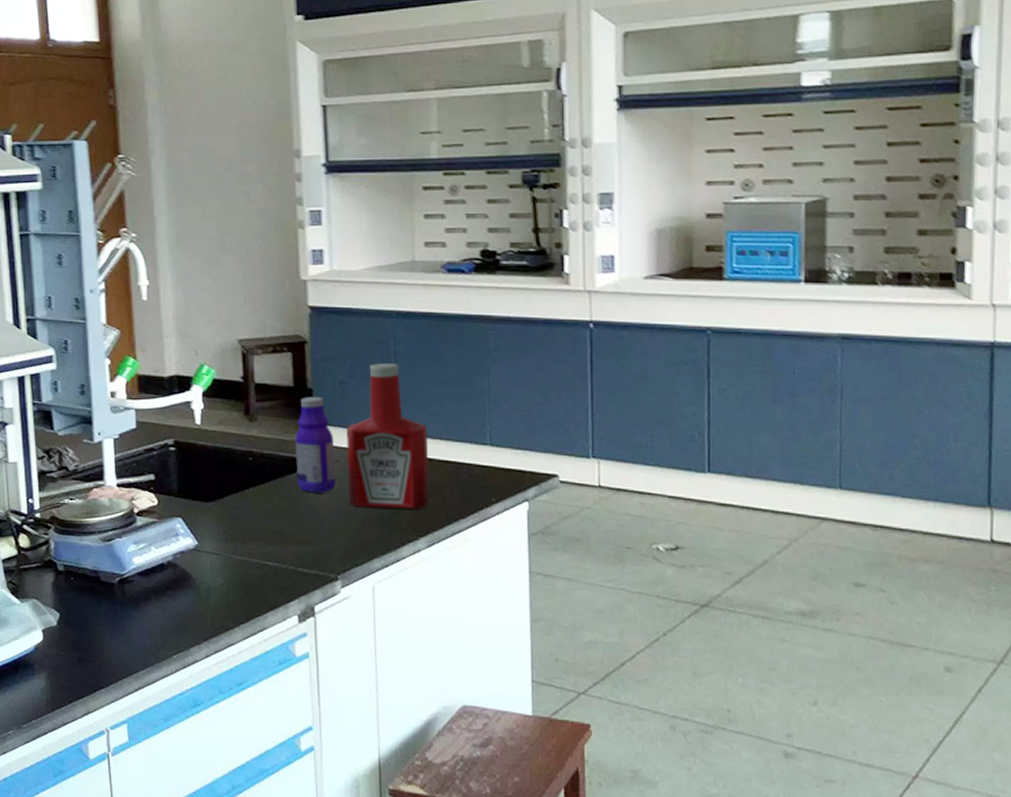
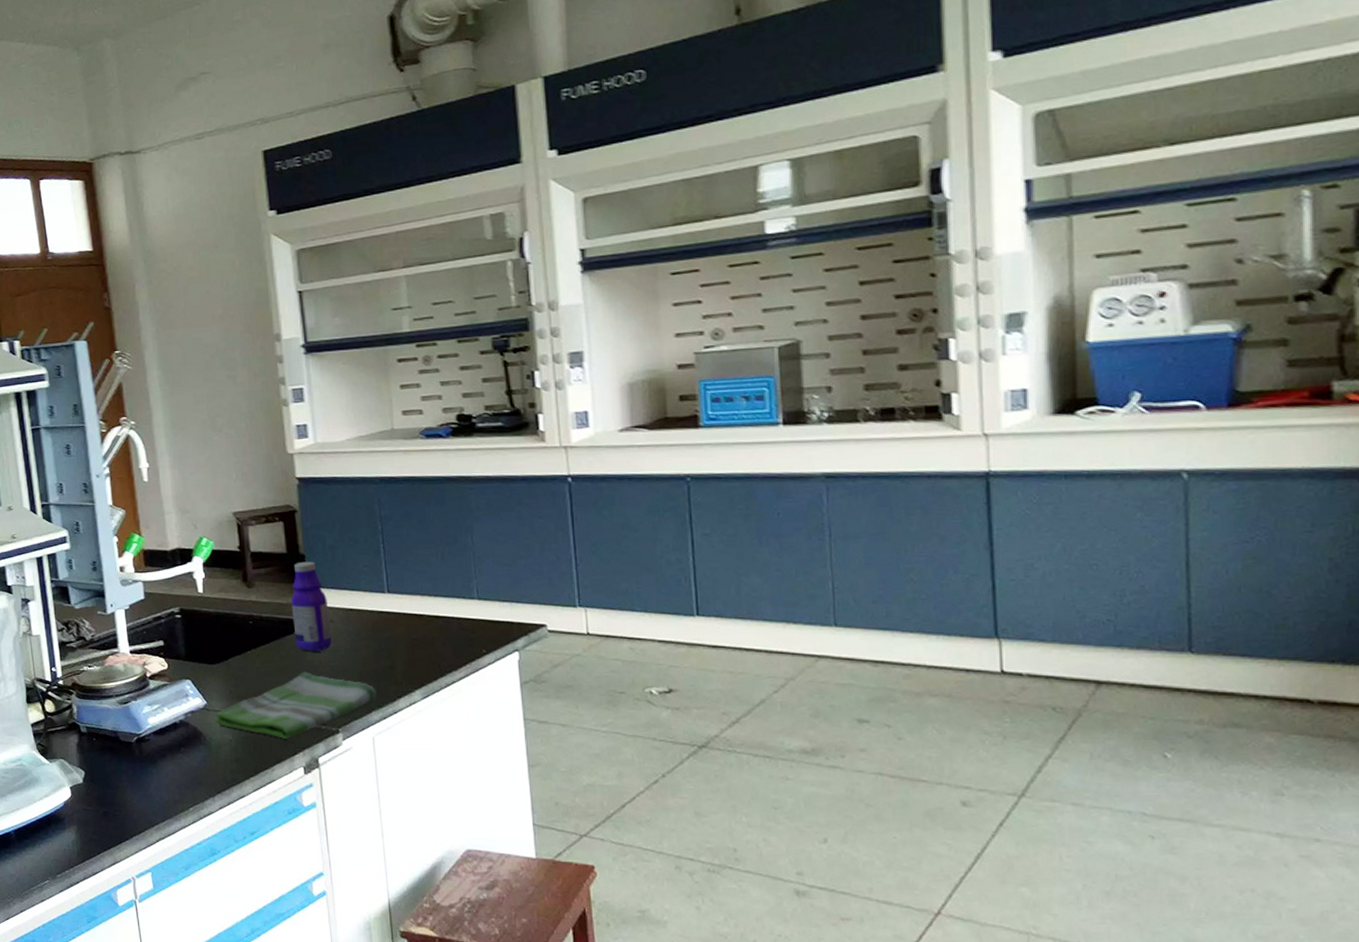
dish towel: none [207,514,380,585] -> present [215,671,377,739]
ketchup bottle: present [346,363,430,509] -> none [339,526,422,664]

